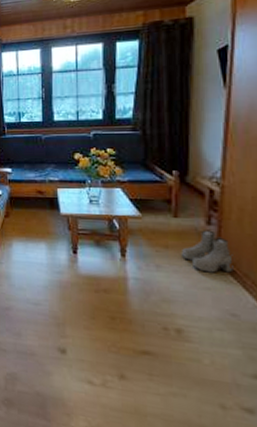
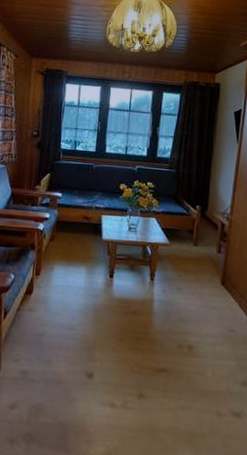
boots: present [180,230,234,273] -> none [197,257,234,294]

